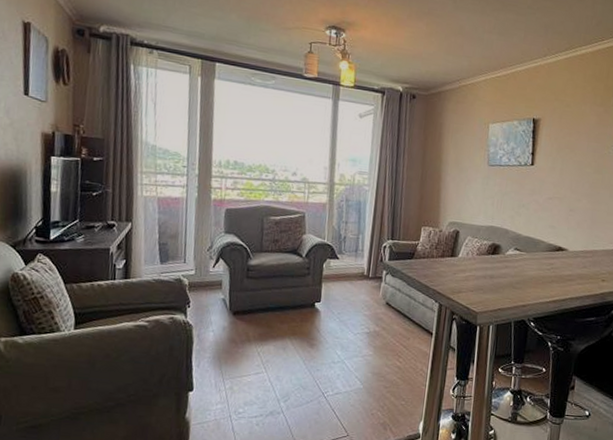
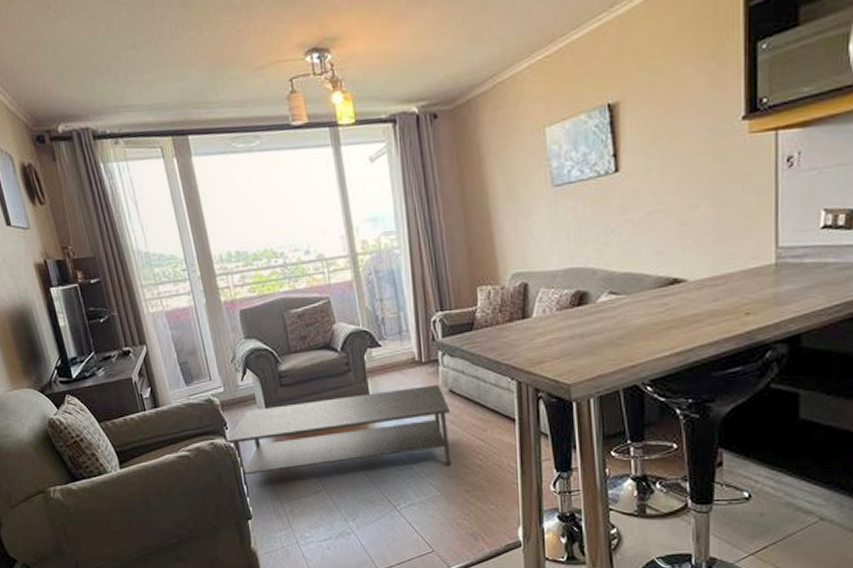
coffee table: none [185,293,384,370] -> present [226,385,452,496]

